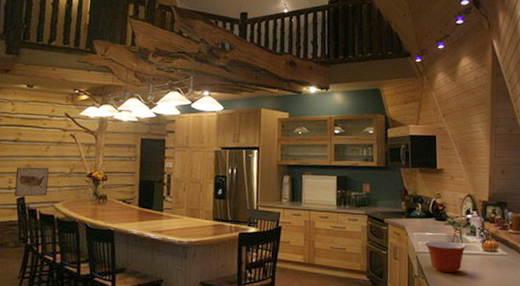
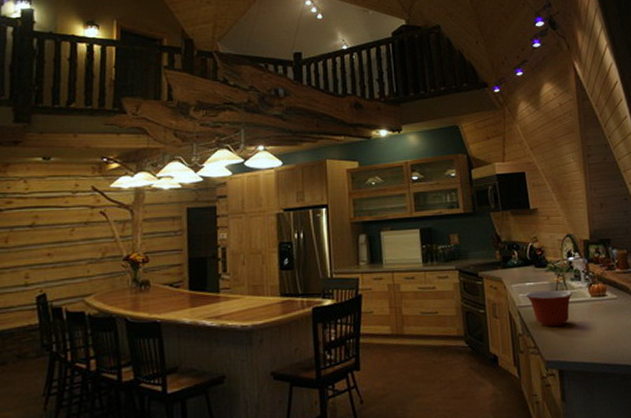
wall art: present [14,167,49,197] -> none [33,254,76,295]

